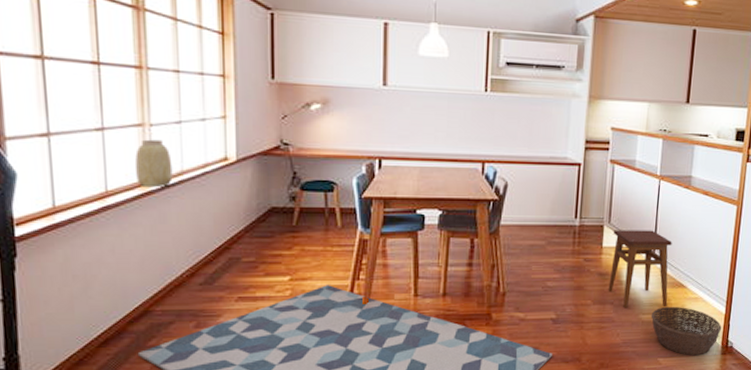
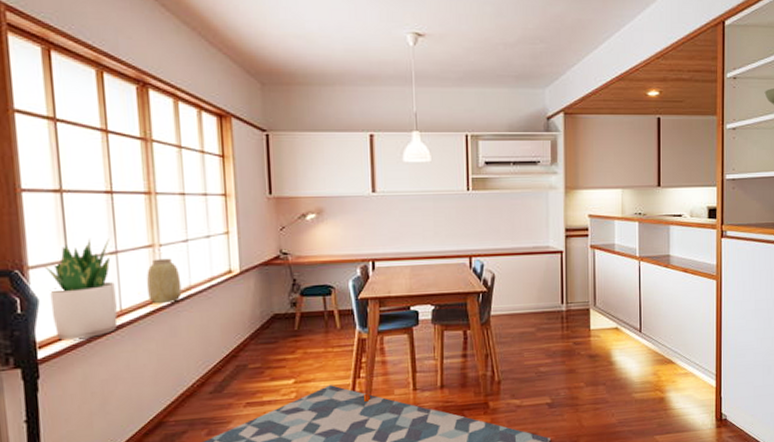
planter: none [22,111,103,219] -> present [44,238,118,341]
stool: present [608,230,672,308] -> none [599,310,658,388]
basket: present [650,306,722,356] -> none [643,382,714,431]

